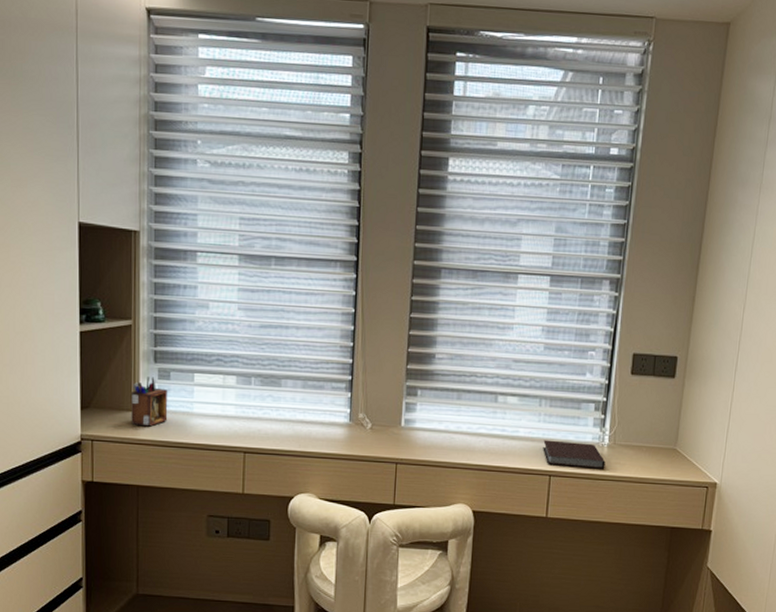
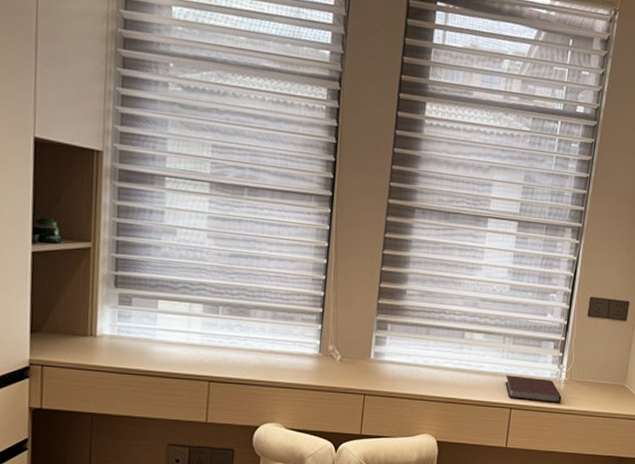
desk organizer: present [131,376,168,427] -> none [87,301,129,353]

